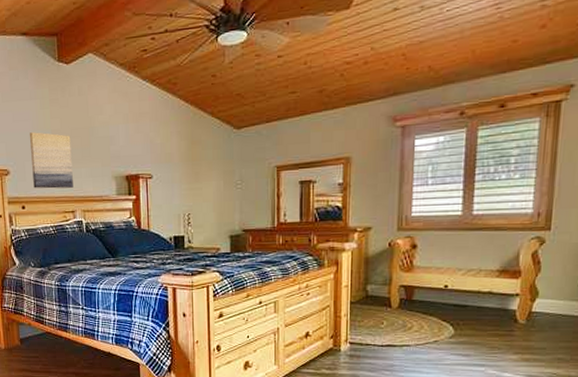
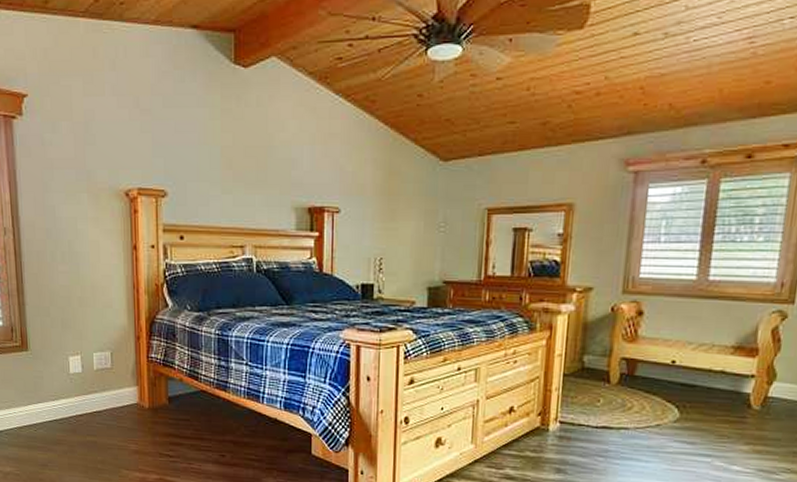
wall art: present [29,132,73,189] -> none [193,147,244,218]

